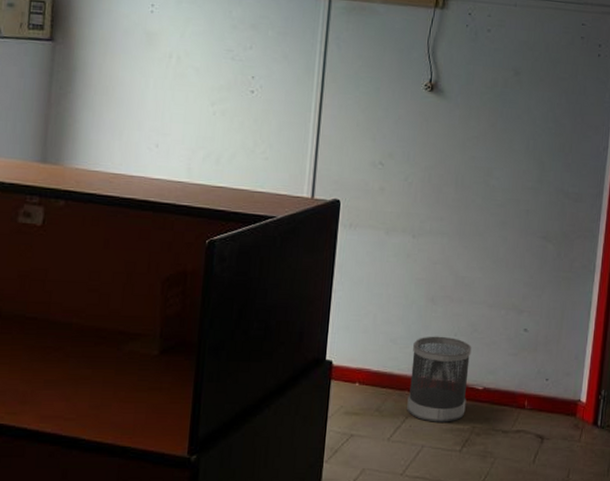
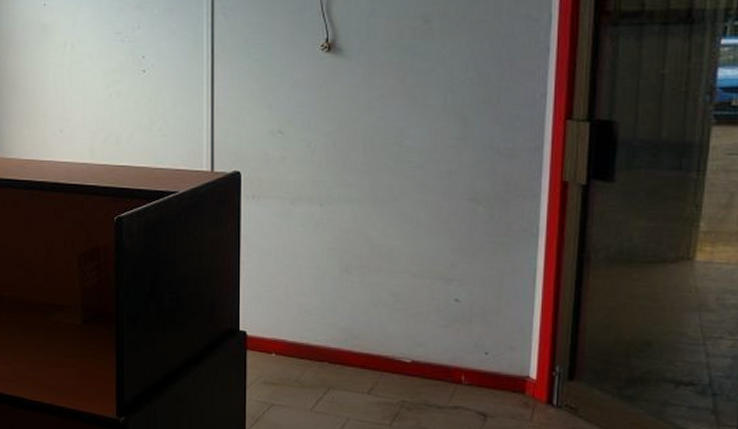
wastebasket: present [407,336,472,422] -> none [328,306,395,396]

